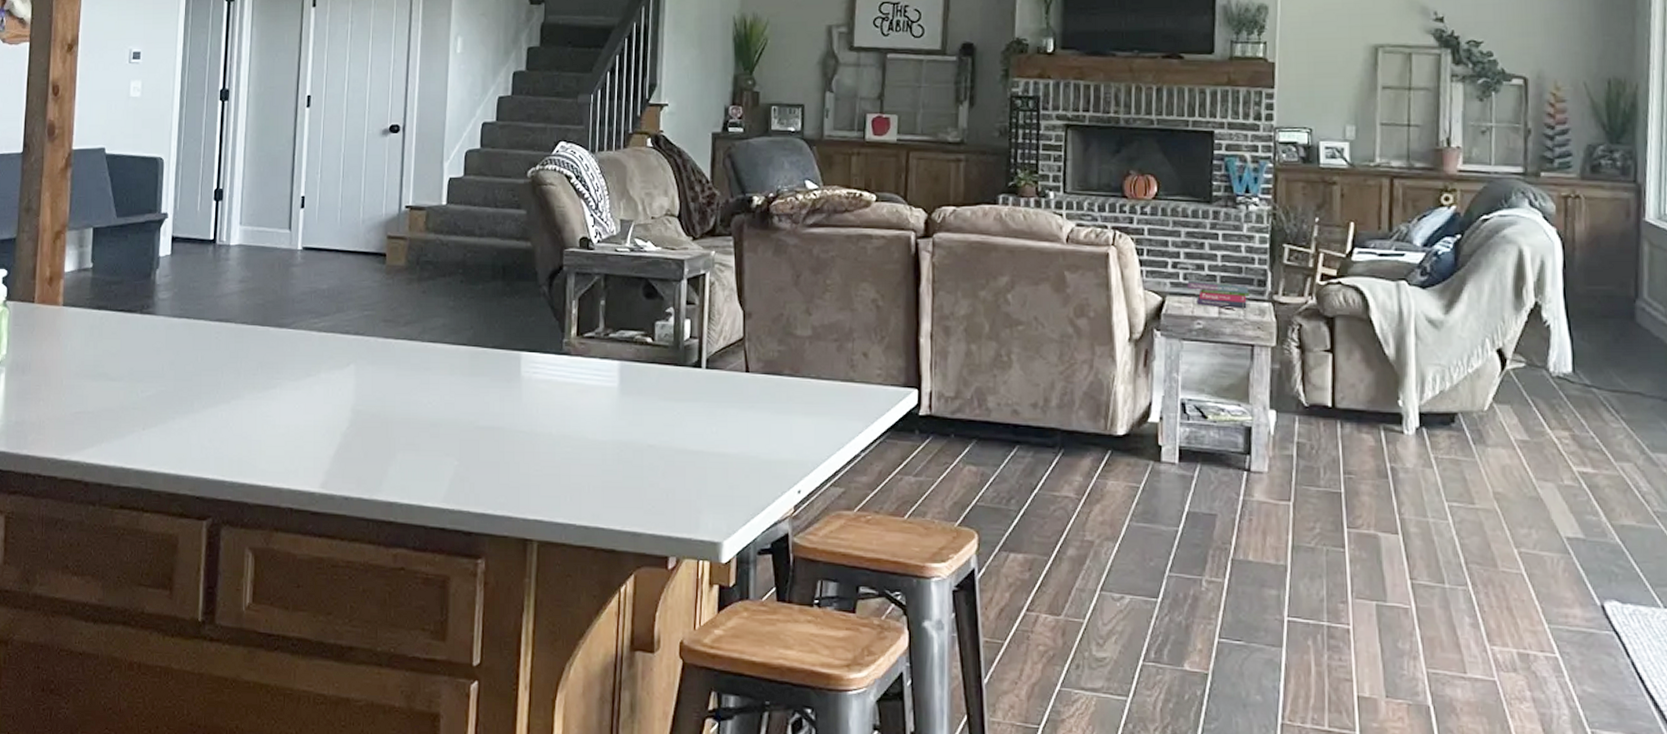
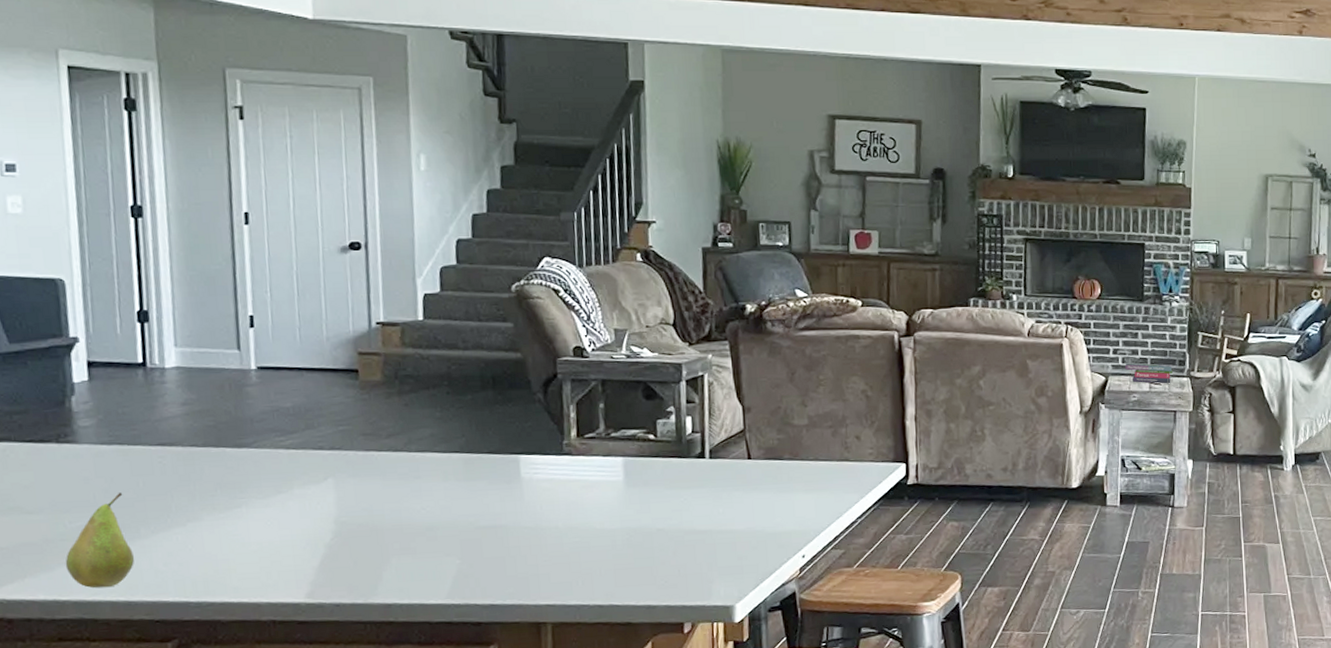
fruit: none [133,366,187,459] -> present [65,493,135,589]

